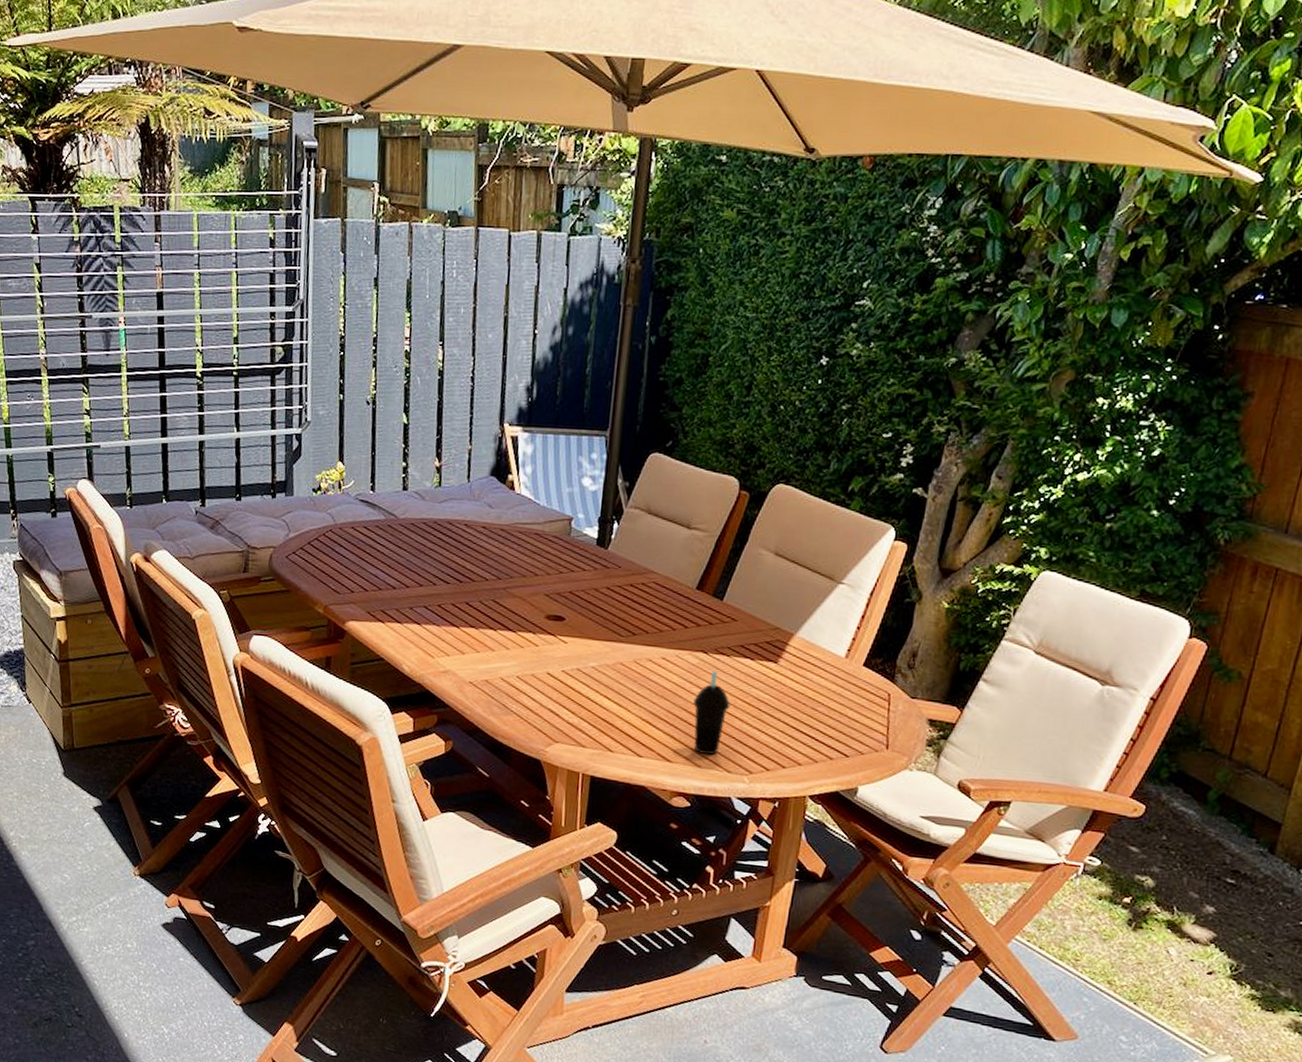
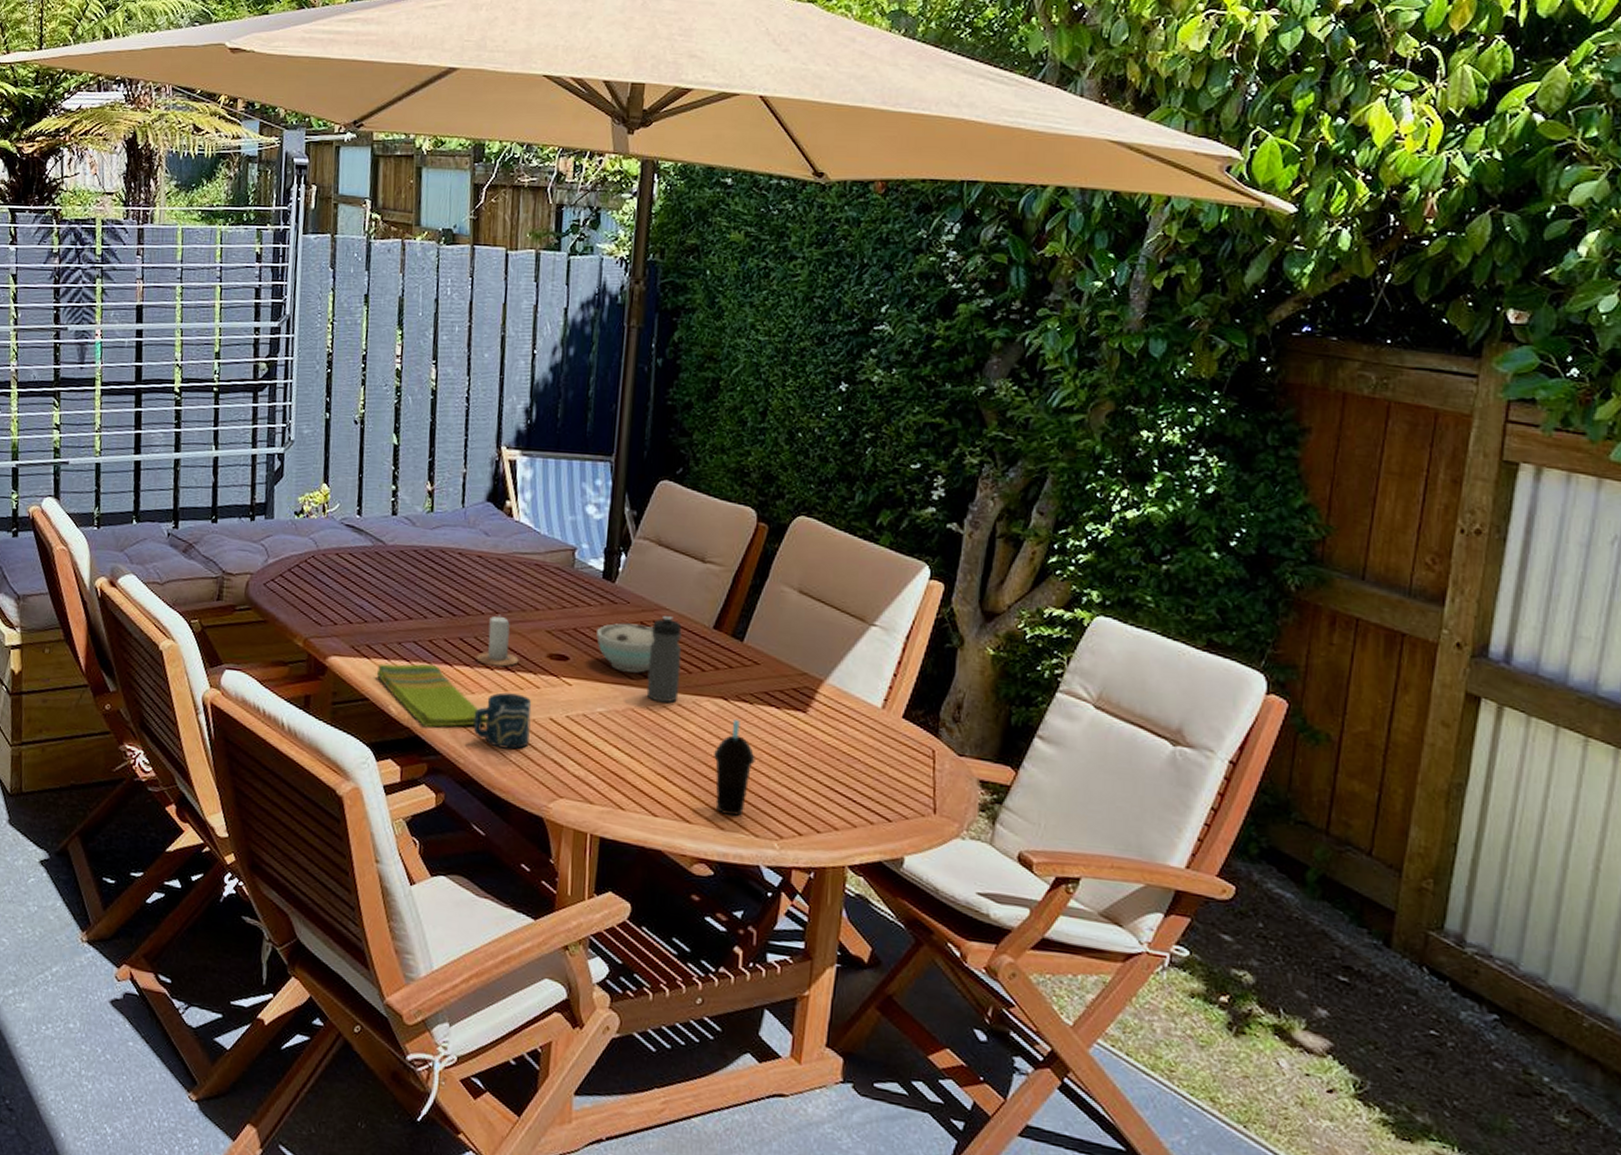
dish towel: none [390,626,491,683] -> present [376,663,487,728]
cup: none [478,650,531,701] -> present [473,692,532,750]
candle: none [480,581,520,628] -> present [476,615,519,667]
bowl: none [590,585,643,631] -> present [596,623,655,673]
water bottle: none [634,577,668,657] -> present [646,615,682,703]

